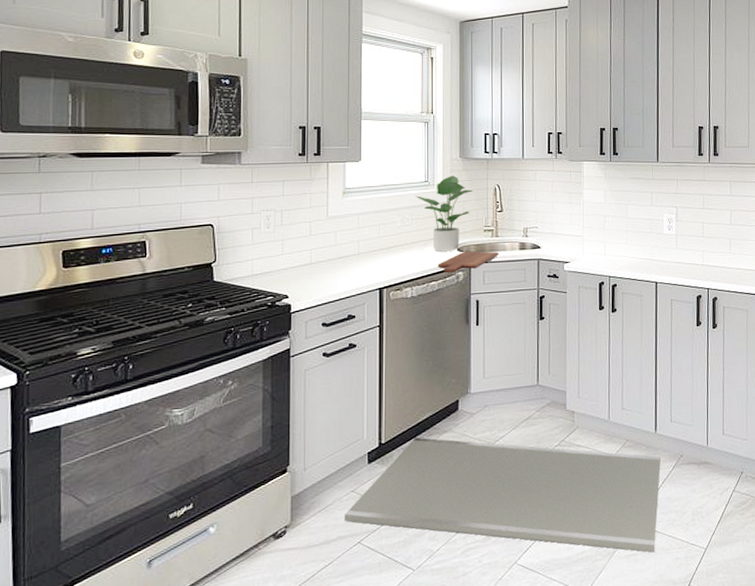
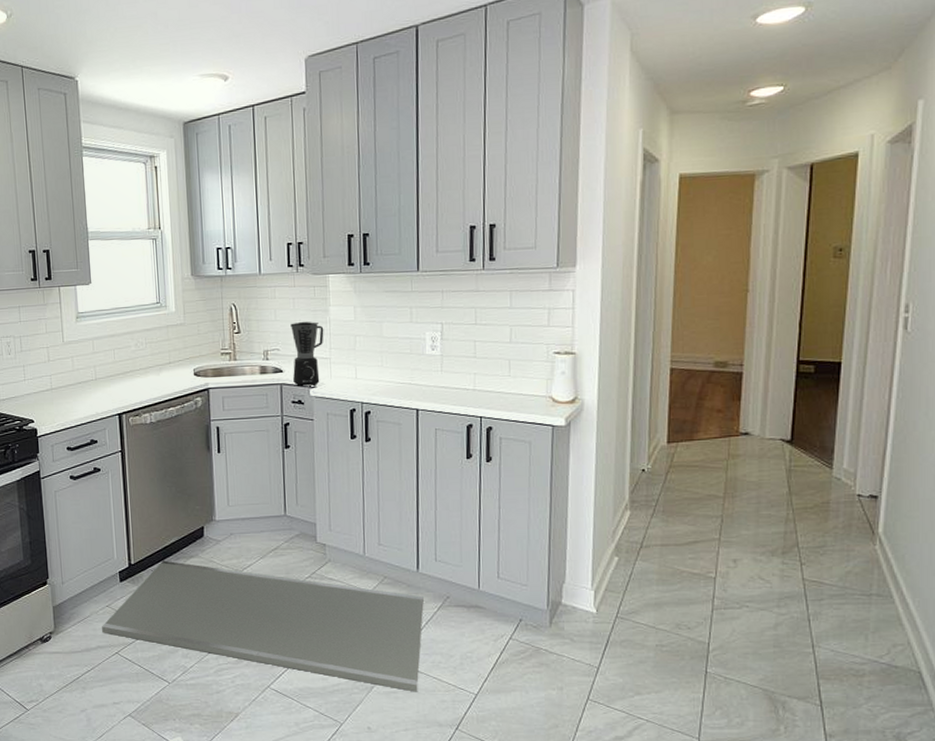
potted plant: present [415,175,472,252] -> none [147,295,207,377]
cutting board: present [437,251,498,273] -> none [175,375,238,399]
blender: none [549,202,578,261] -> present [290,321,324,386]

